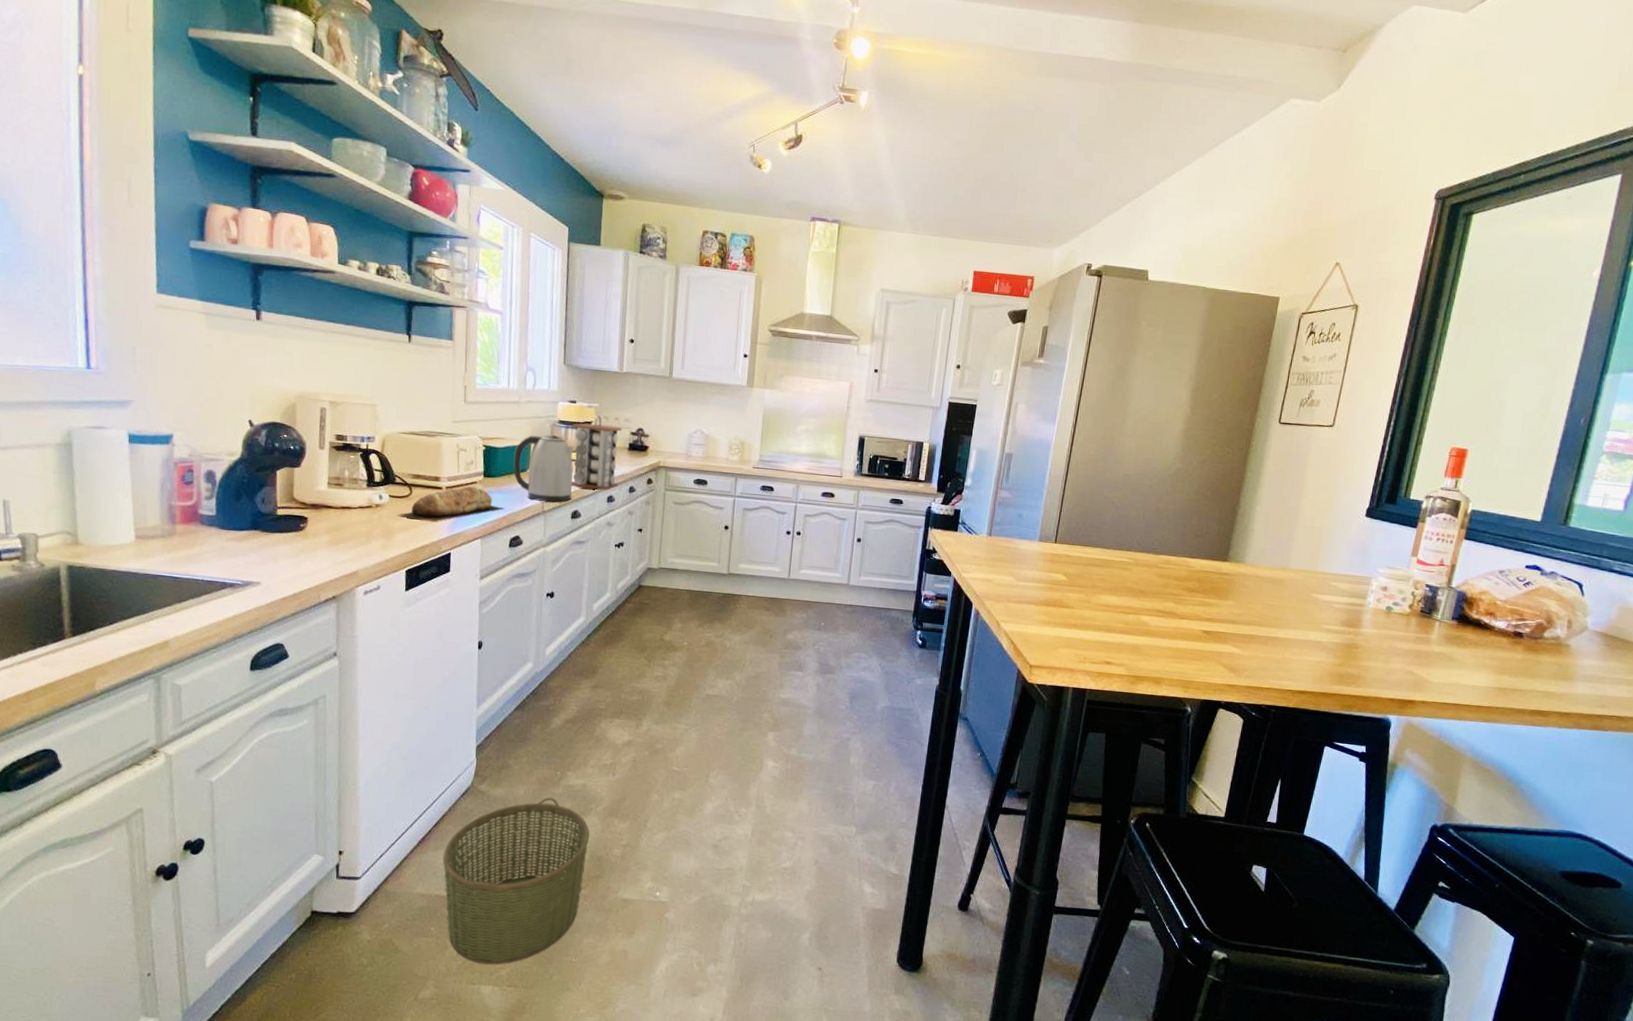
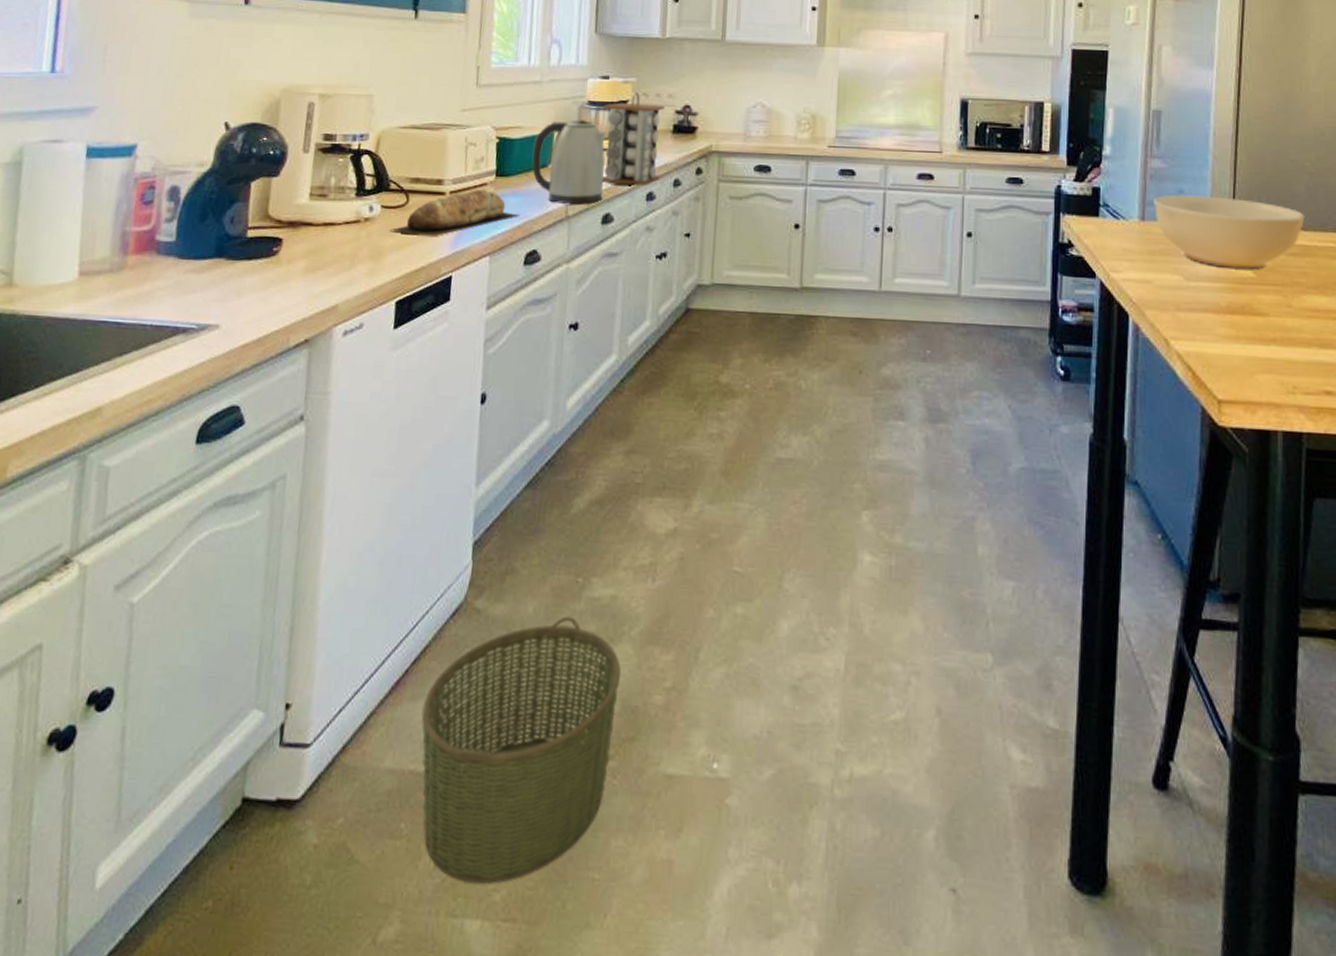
bowl: none [998,518,1109,575] -> present [1152,194,1305,270]

